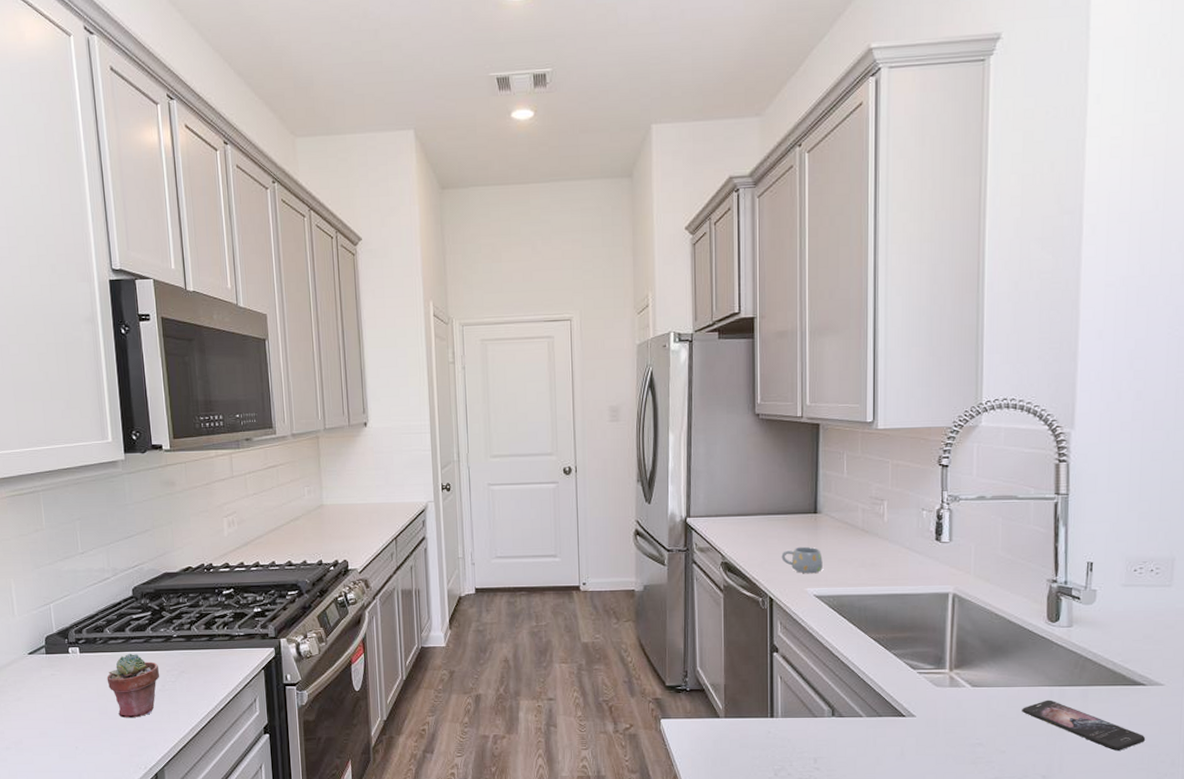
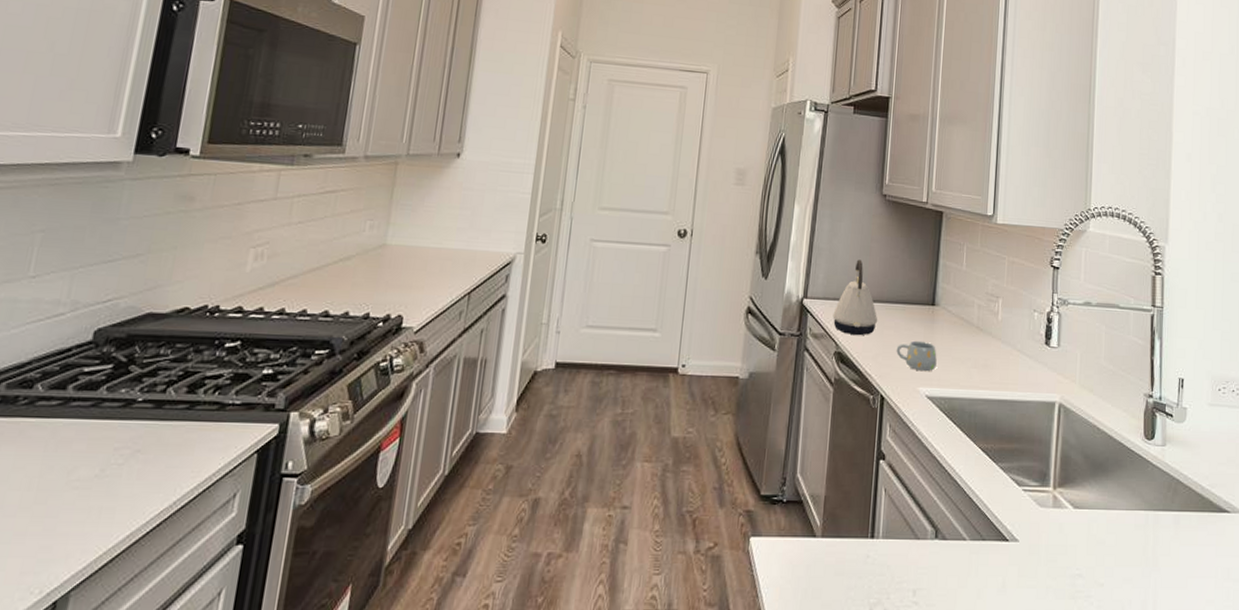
potted succulent: present [106,653,160,718] -> none [16,420,104,515]
kettle: none [716,478,761,546] -> present [832,259,878,335]
smartphone: present [1022,699,1146,751] -> none [1120,525,1231,585]

